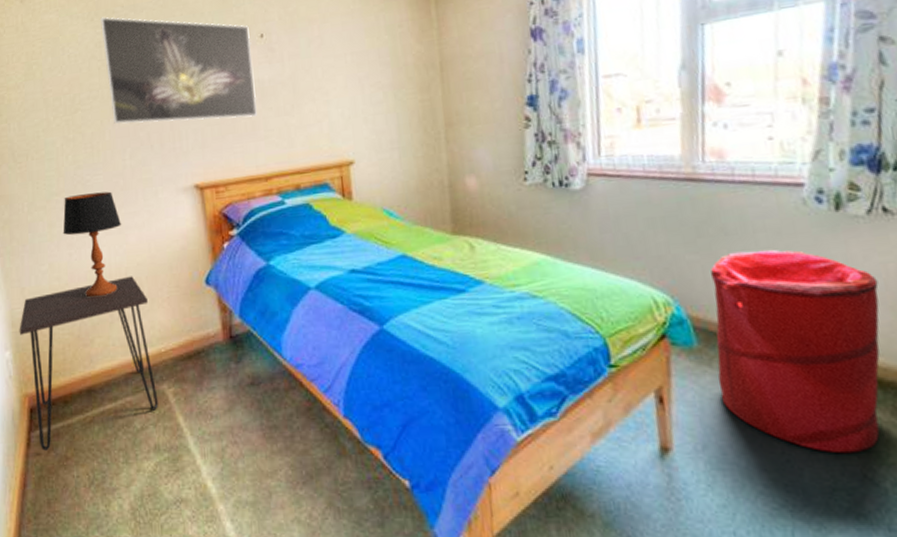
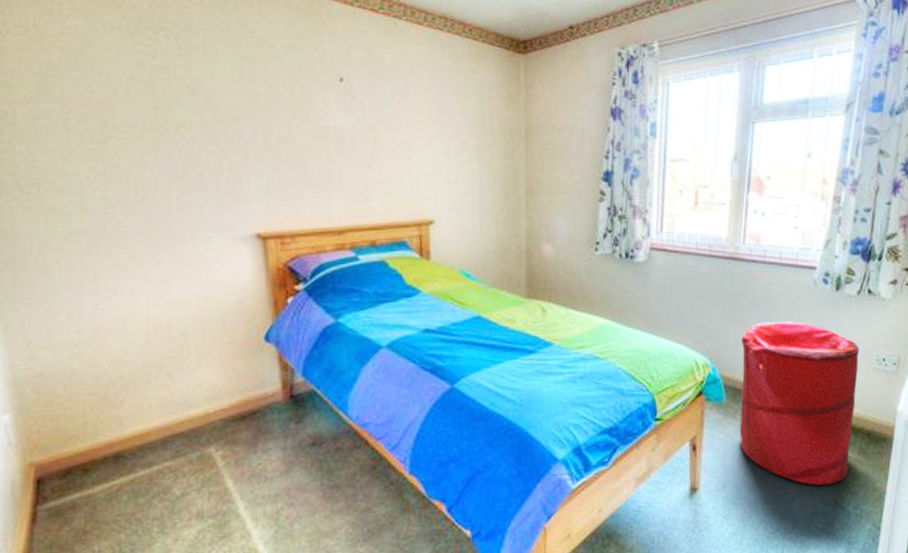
desk: present [19,276,158,451] -> none [23,330,203,526]
table lamp: present [63,191,122,298] -> none [86,235,165,354]
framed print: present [100,17,257,124] -> none [142,32,333,166]

